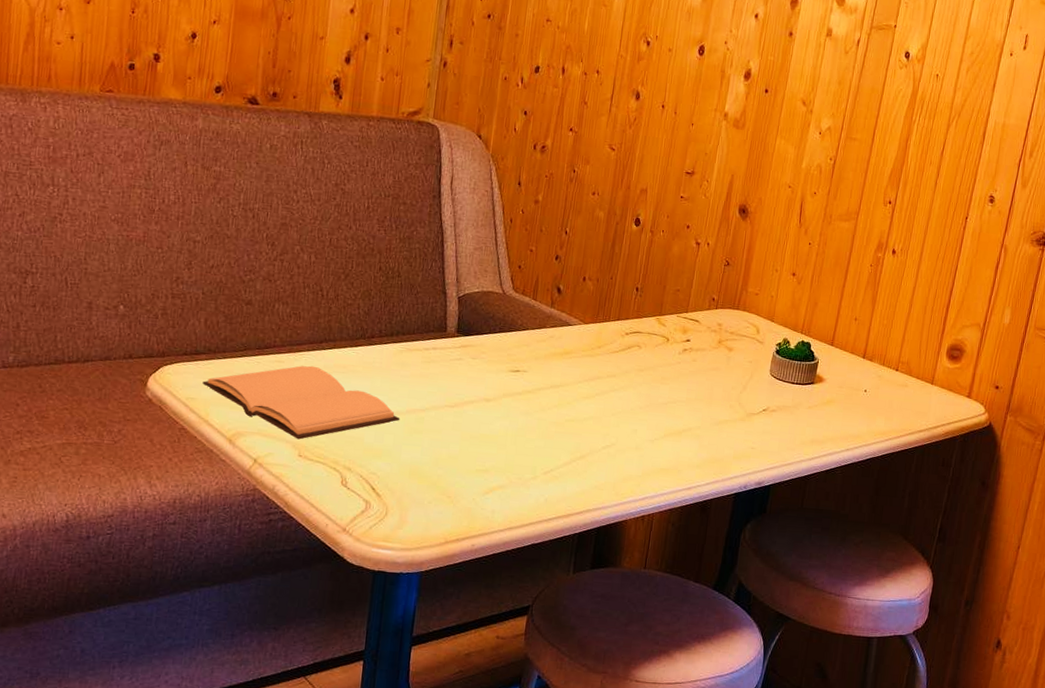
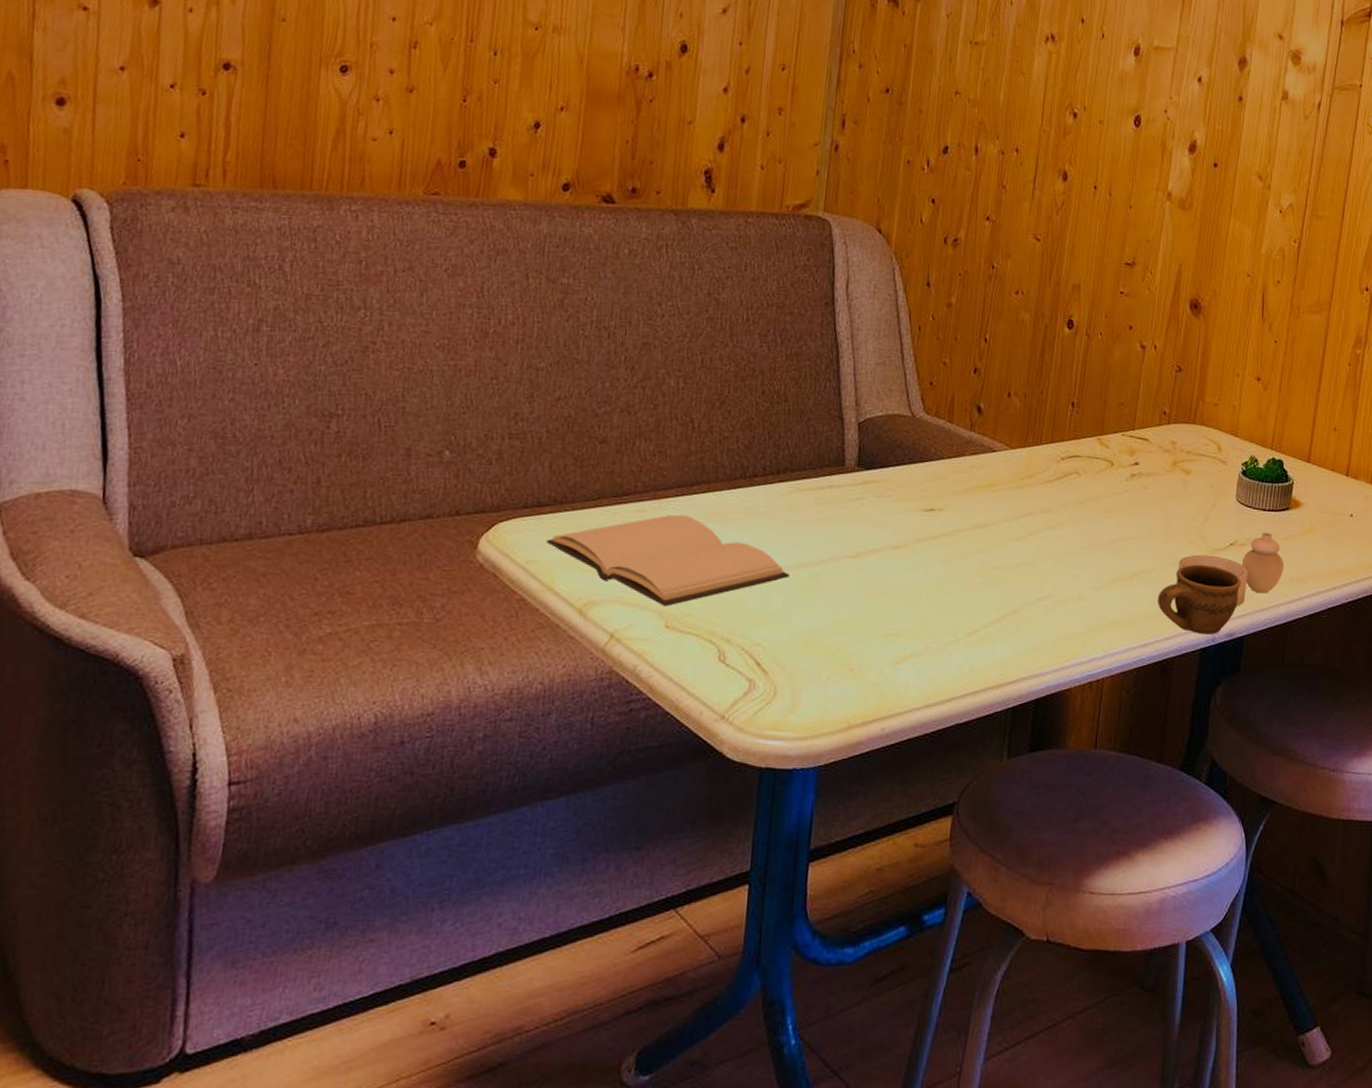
cup: none [701,424,771,482] -> present [1158,564,1242,634]
sugar bowl: none [718,401,807,461] -> present [1177,532,1285,606]

